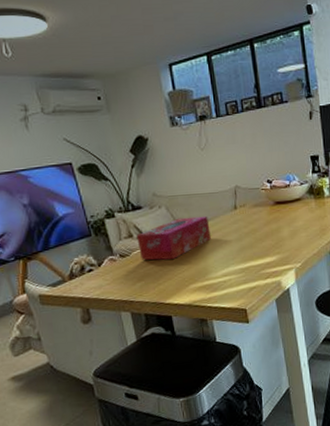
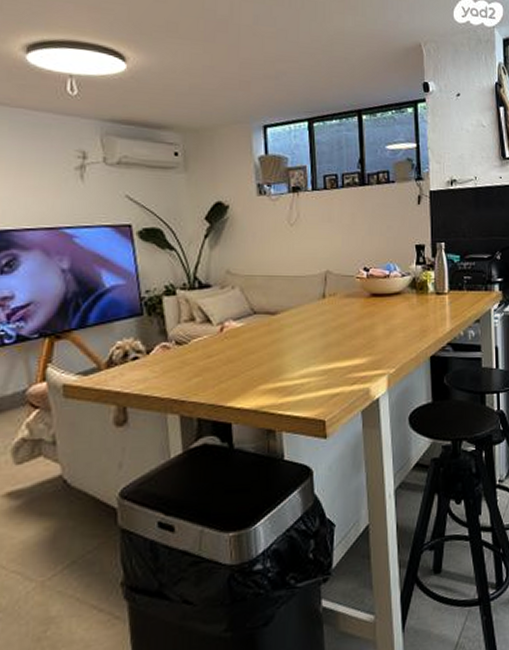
tissue box: present [136,216,211,261] -> none [199,302,291,353]

